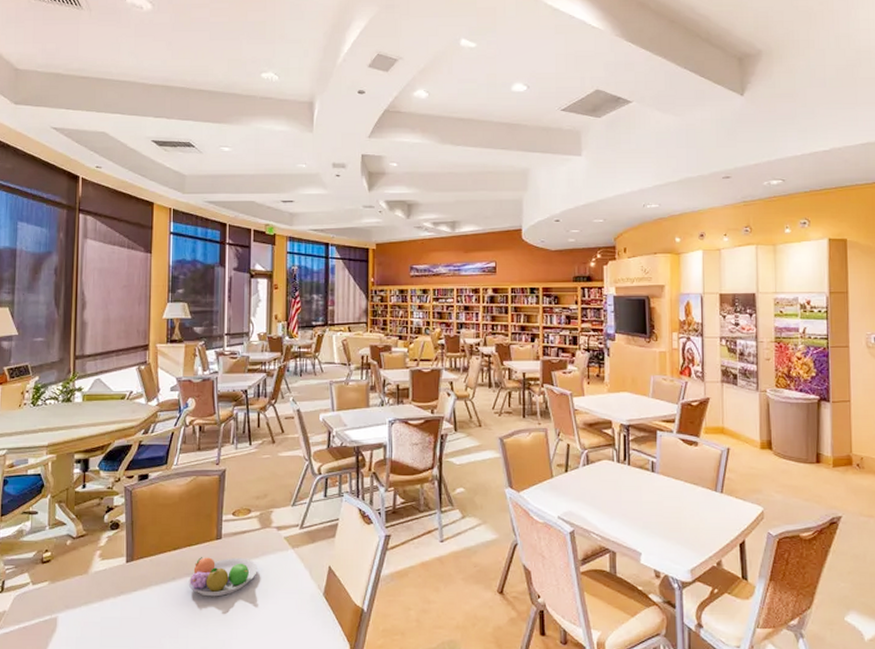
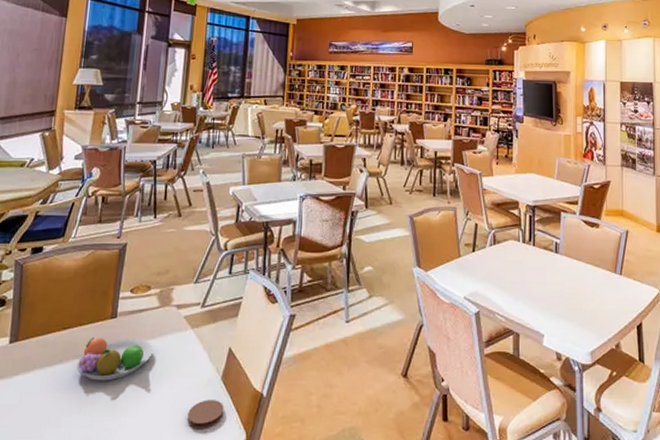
coaster: none [294,614,328,641] -> present [187,400,224,429]

